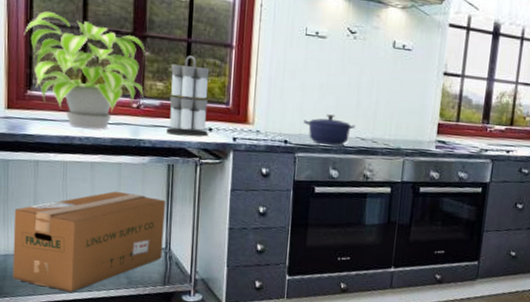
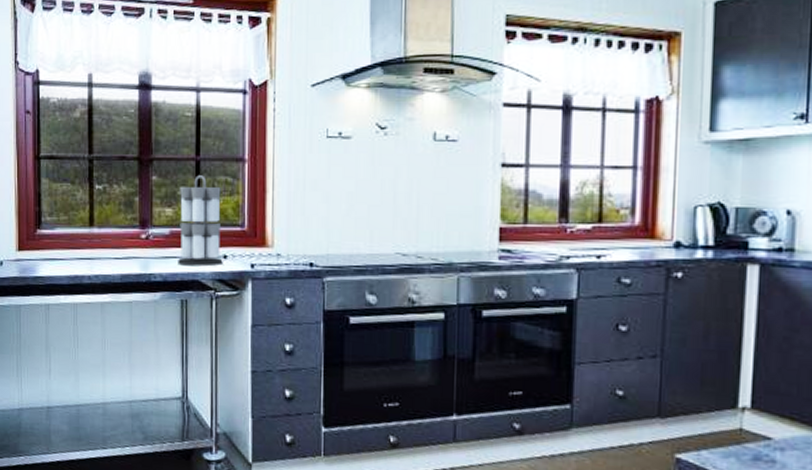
box: present [12,191,165,292] -> none [27,333,180,450]
plant: present [23,11,146,129] -> none [32,144,152,266]
cooking pot: present [303,114,356,146] -> none [331,228,394,265]

